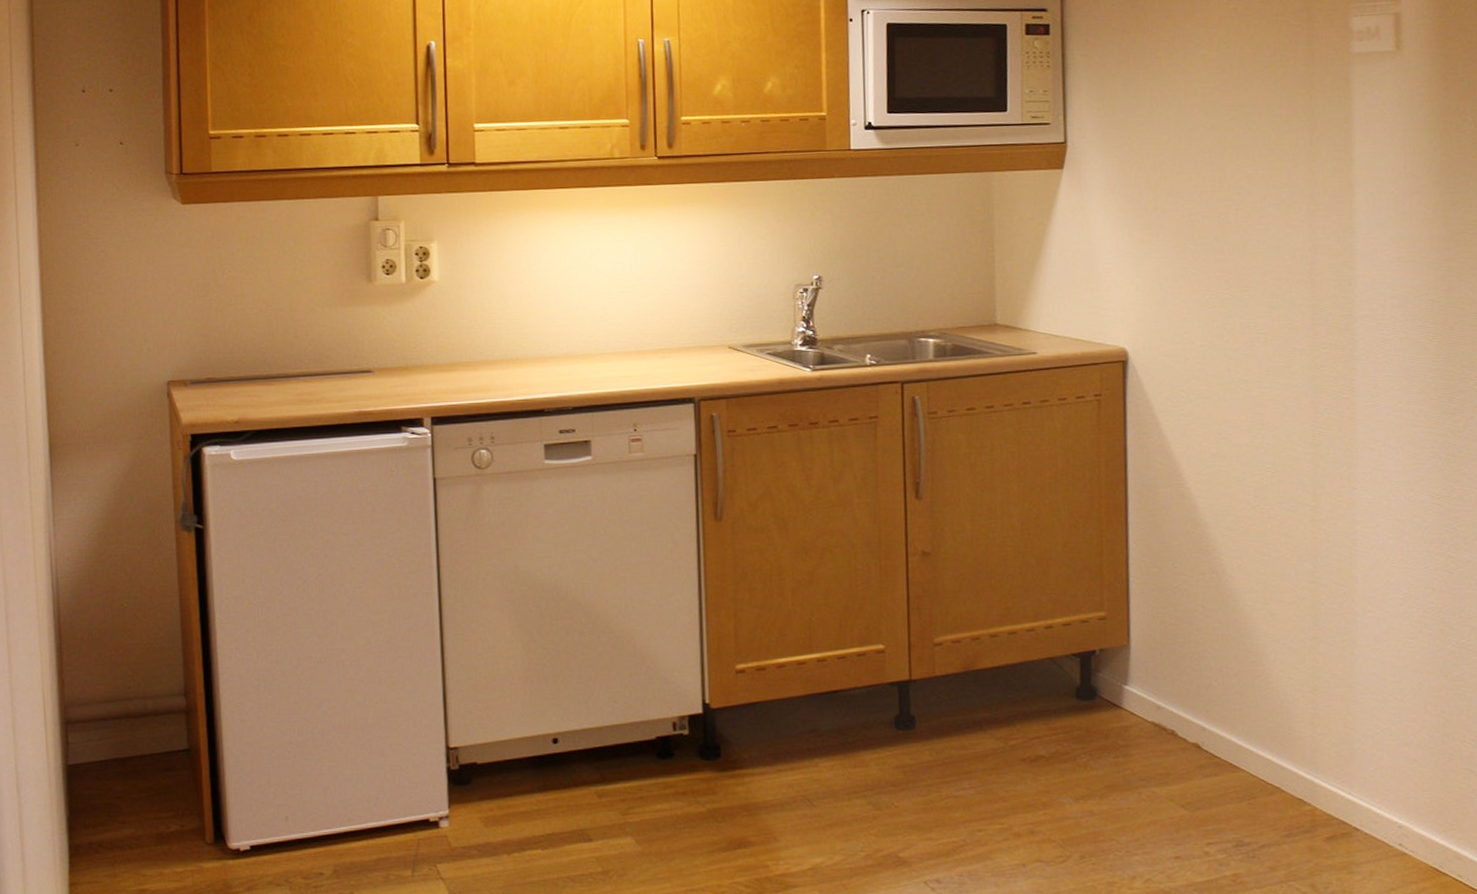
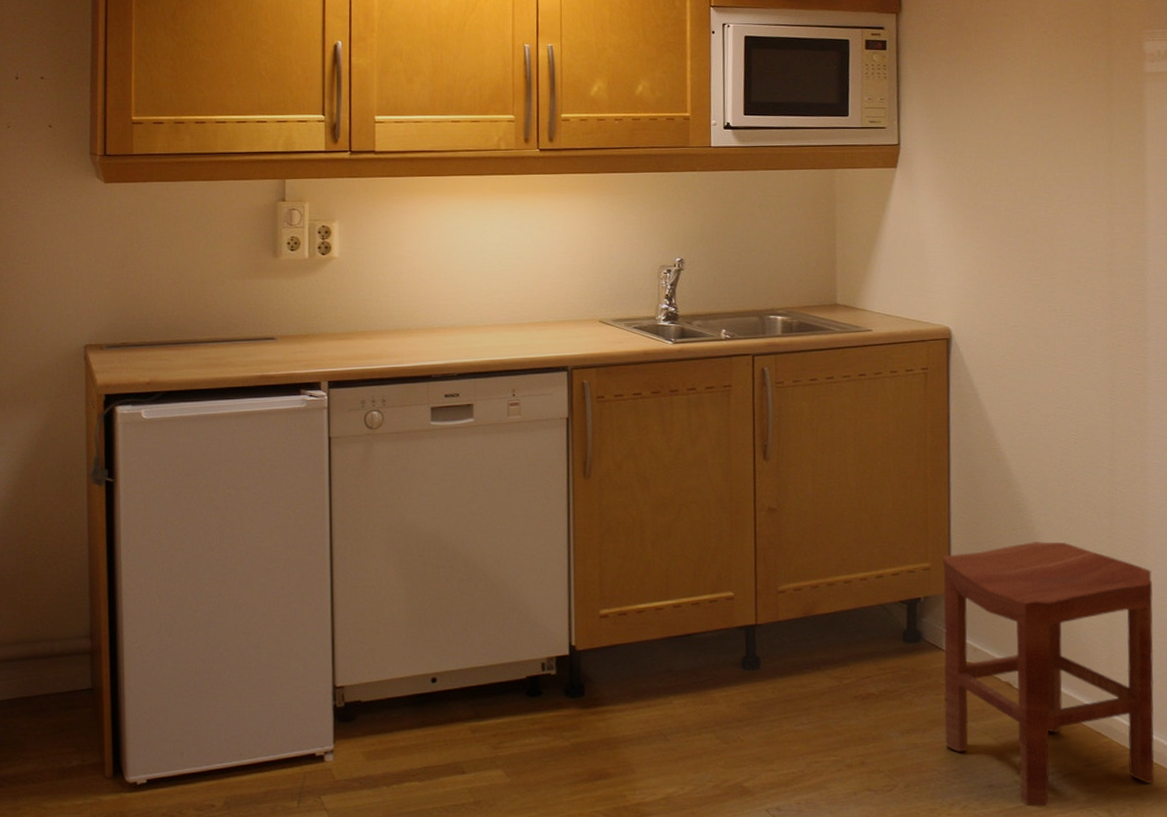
stool: none [1120,587,1366,880] -> present [942,542,1155,807]

